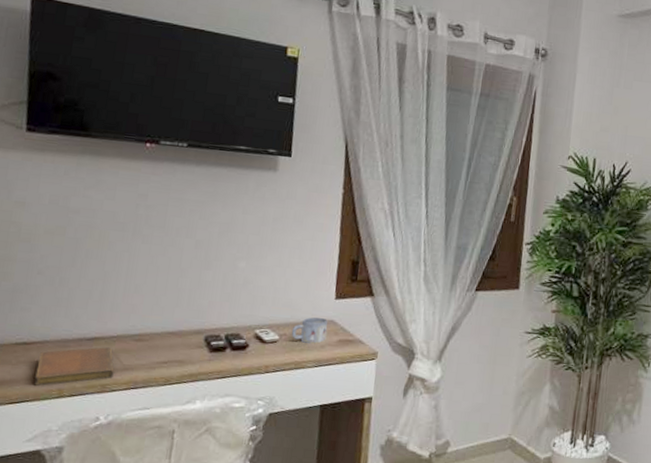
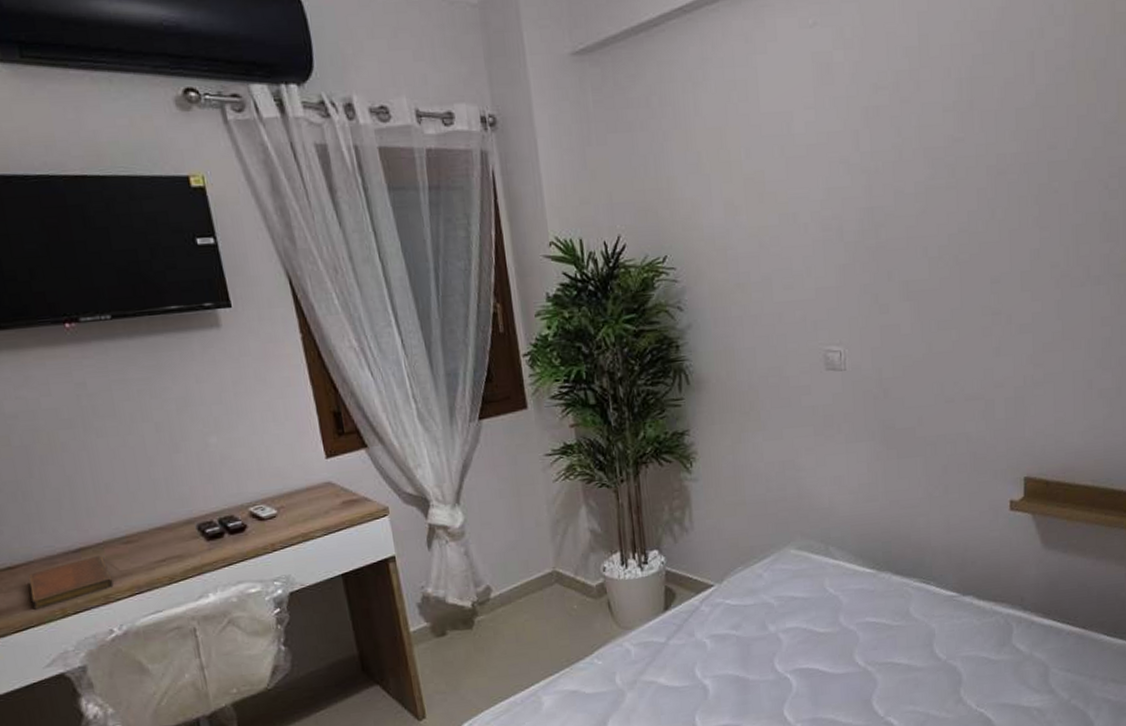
mug: present [291,317,328,344] -> none [288,481,329,513]

